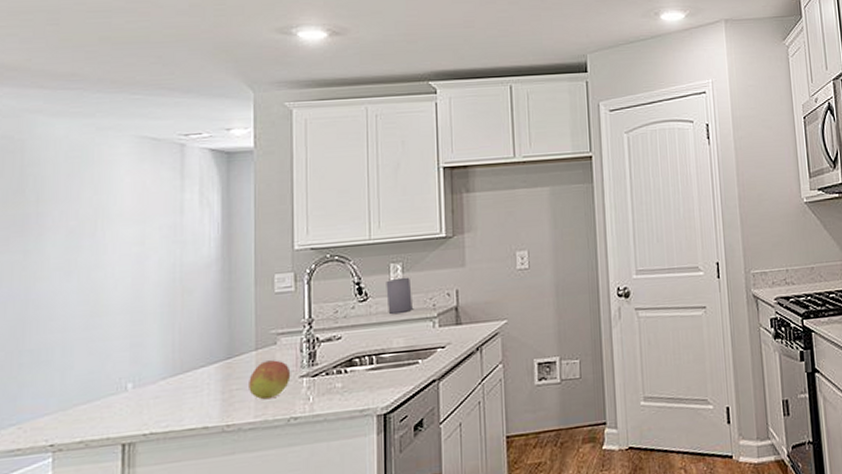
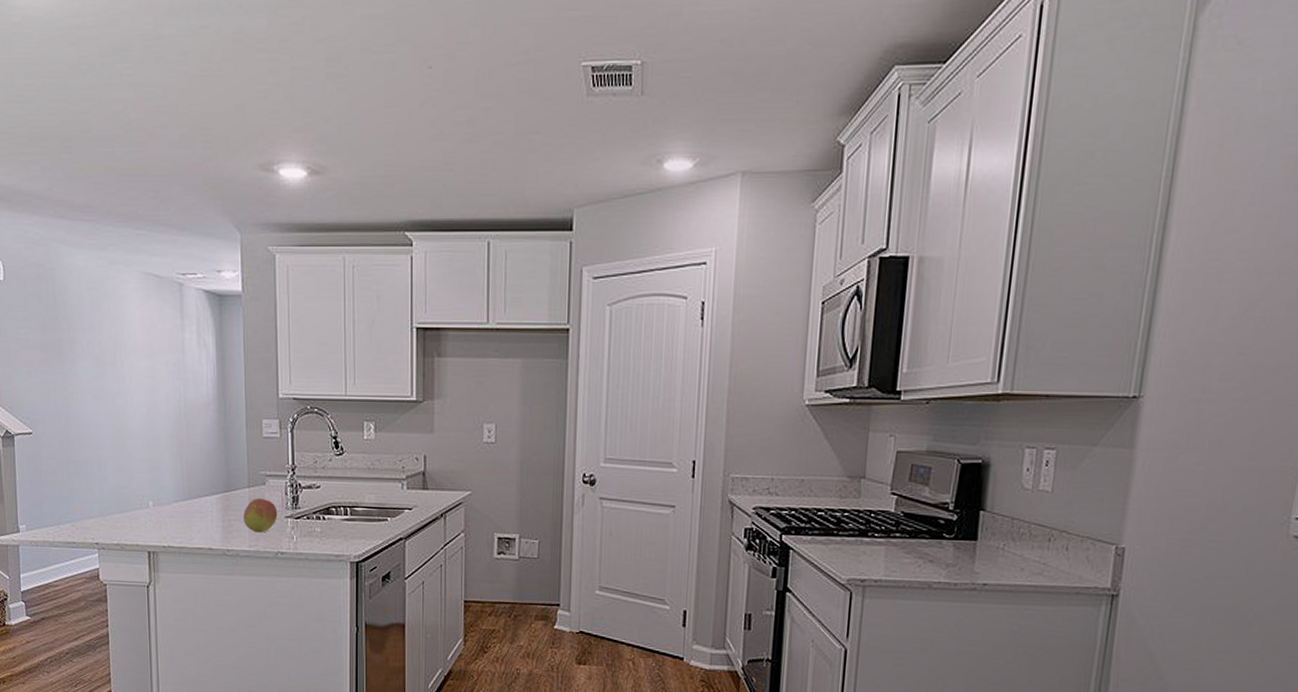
canister: present [386,277,412,315] -> none [360,436,383,472]

